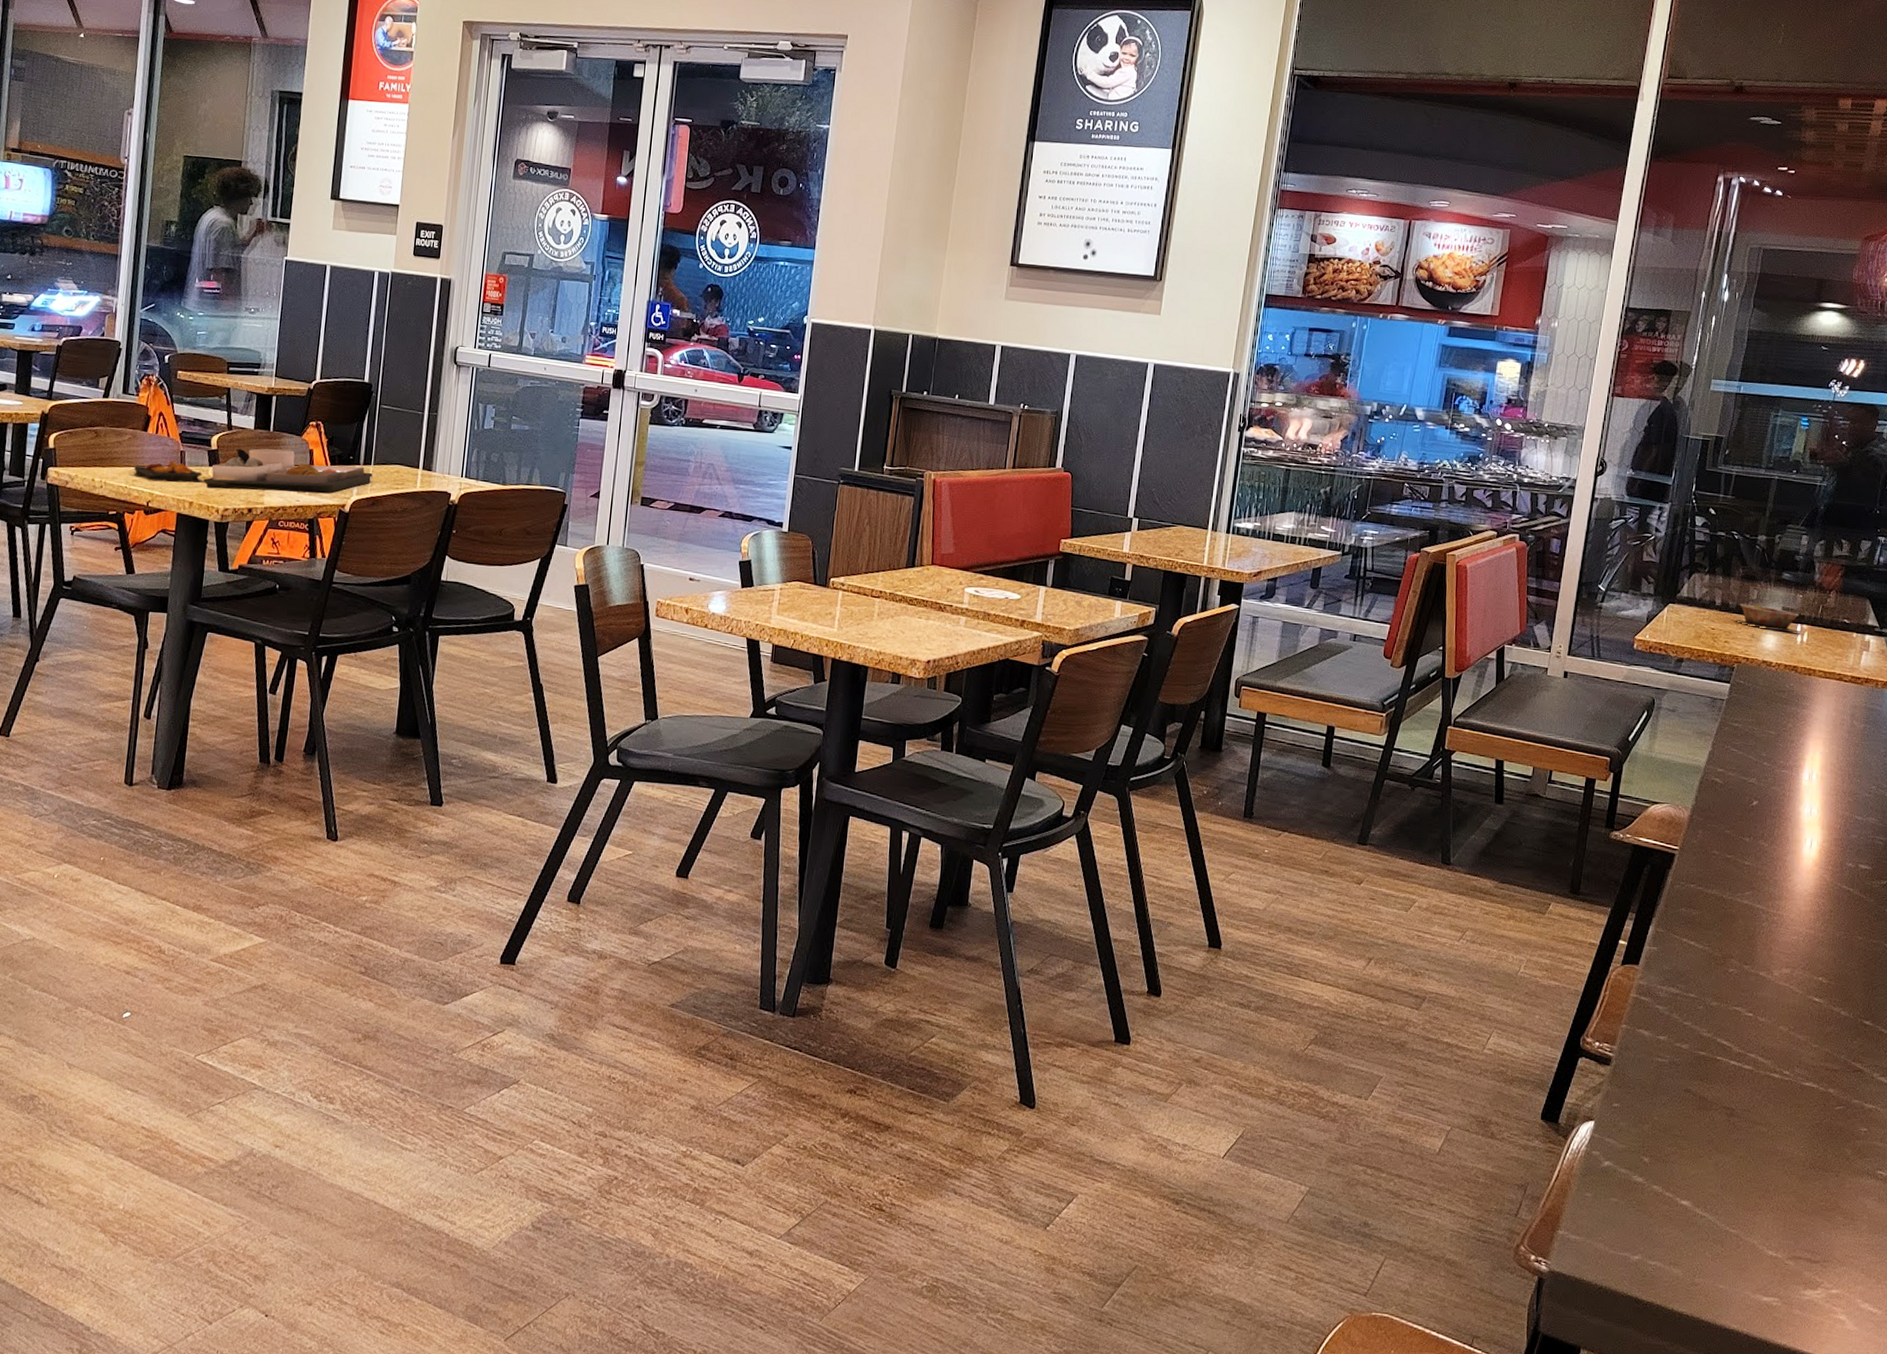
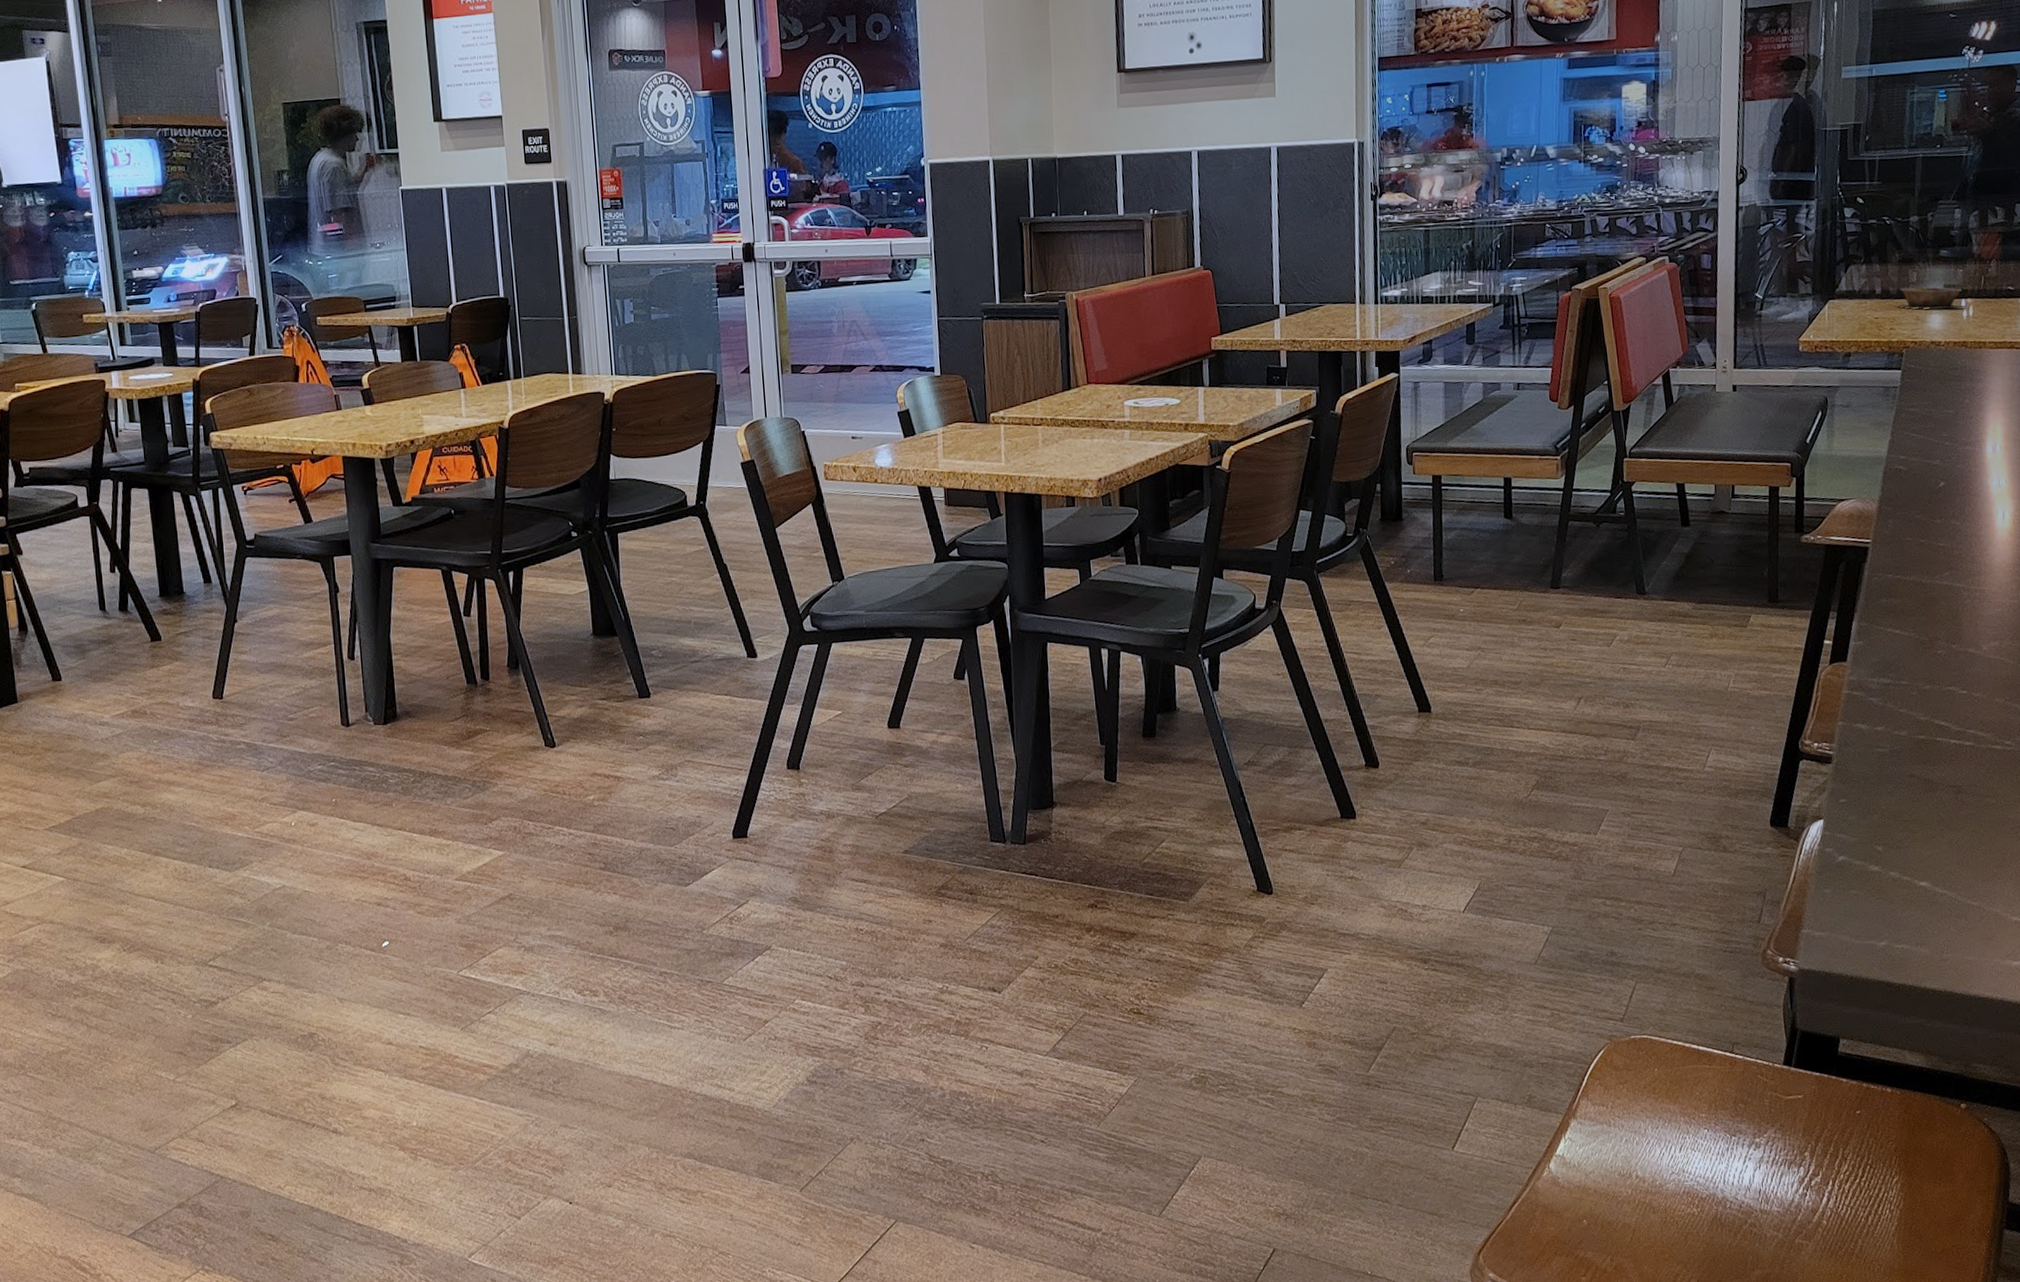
food container: present [128,459,206,484] -> none [288,405,364,431]
food tray: present [203,448,373,493] -> none [362,376,525,427]

